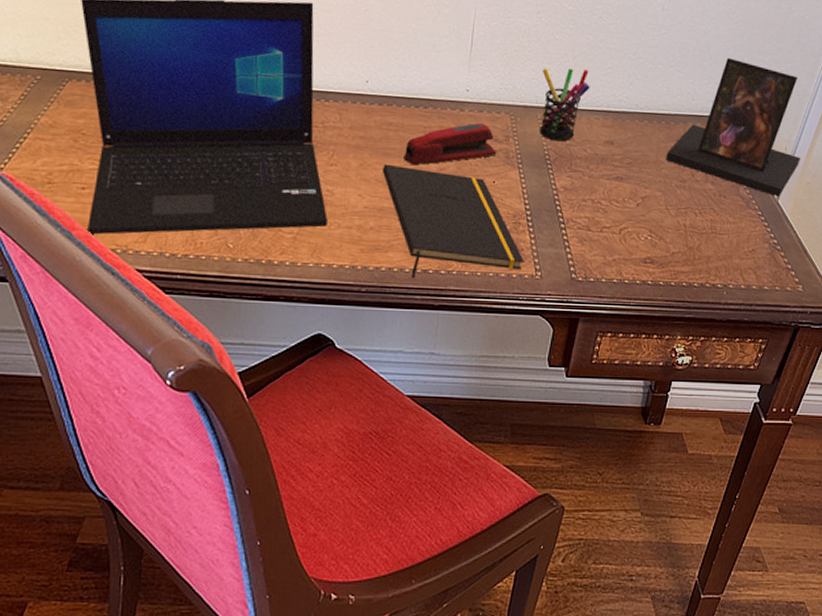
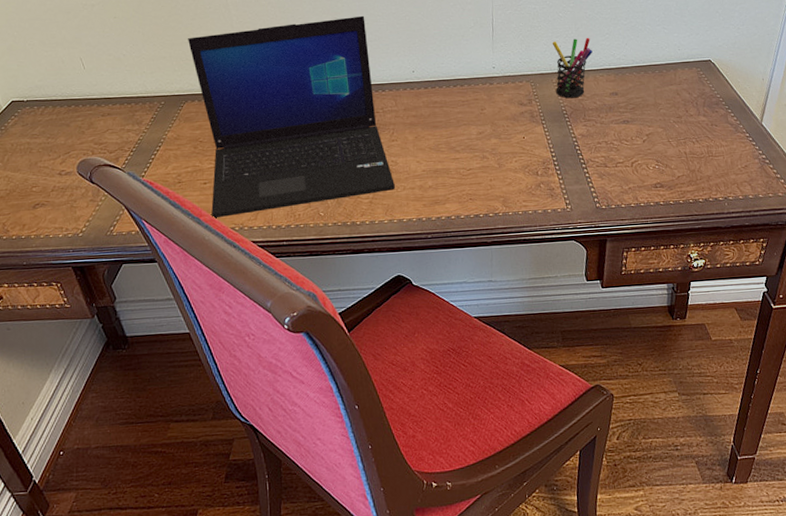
notepad: present [382,164,524,279] -> none [433,134,556,223]
stapler: present [404,123,497,166] -> none [449,92,524,133]
photo frame: present [666,58,800,198] -> none [662,12,777,120]

